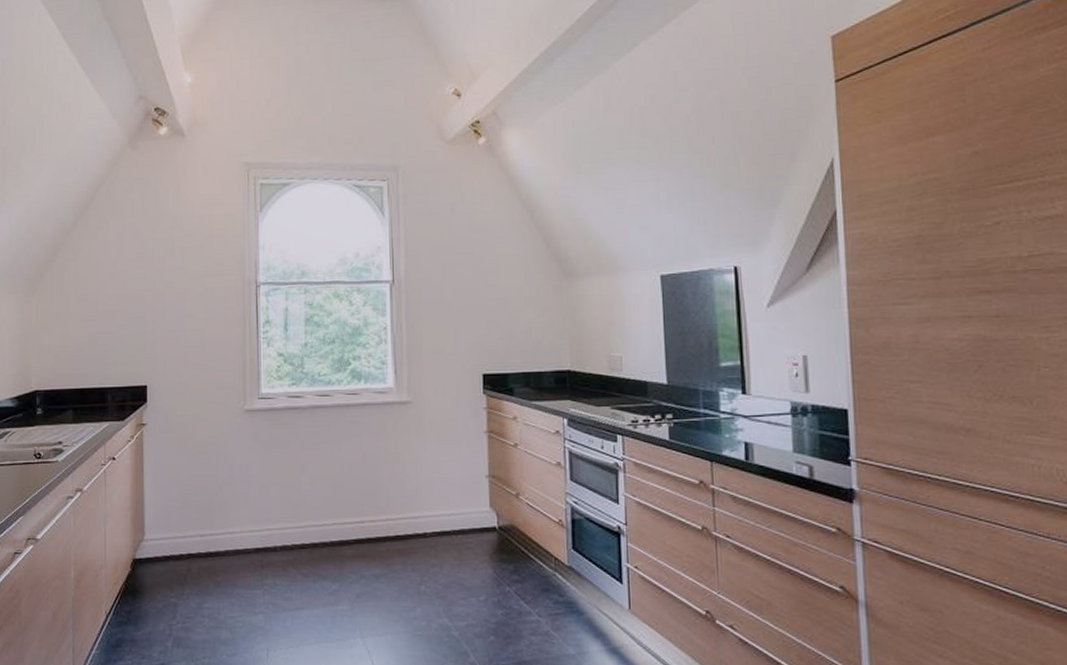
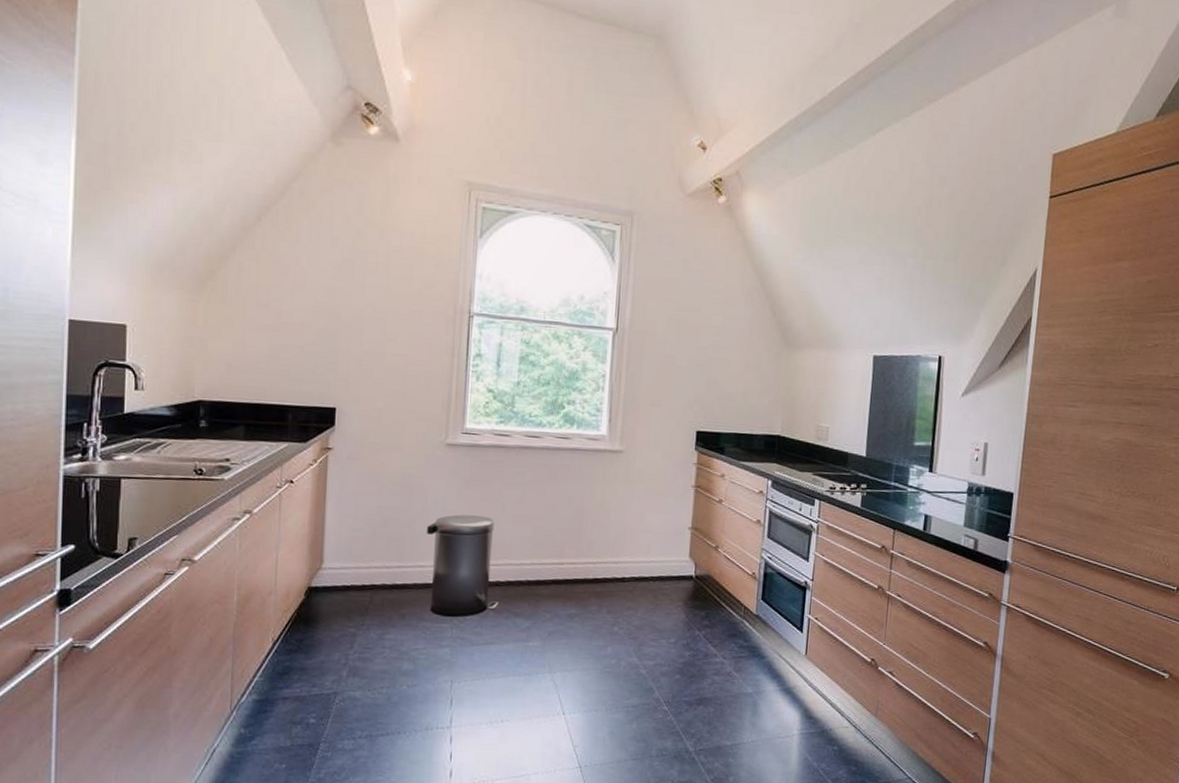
pedal bin: none [234,479,306,582] -> present [427,514,500,617]

